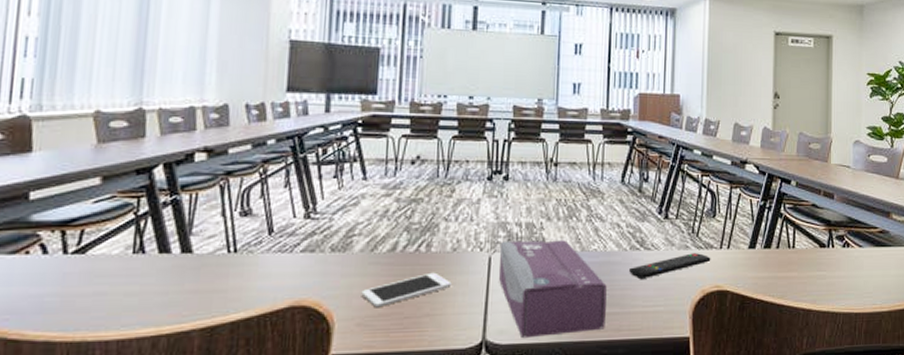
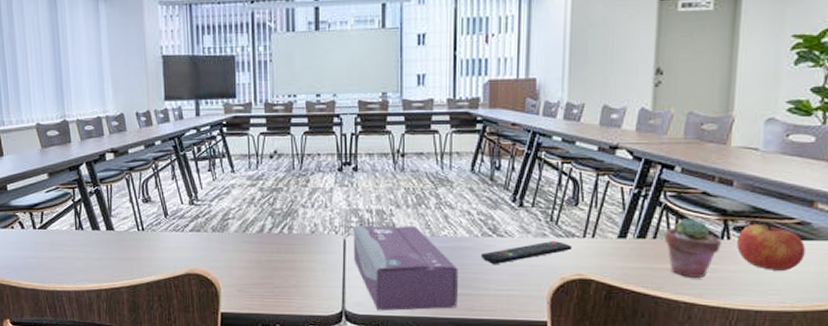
cell phone: present [361,272,452,308] -> none [239,251,312,278]
potted succulent: none [786,229,828,284] -> present [665,218,721,278]
apple: none [839,231,887,275] -> present [737,222,806,271]

